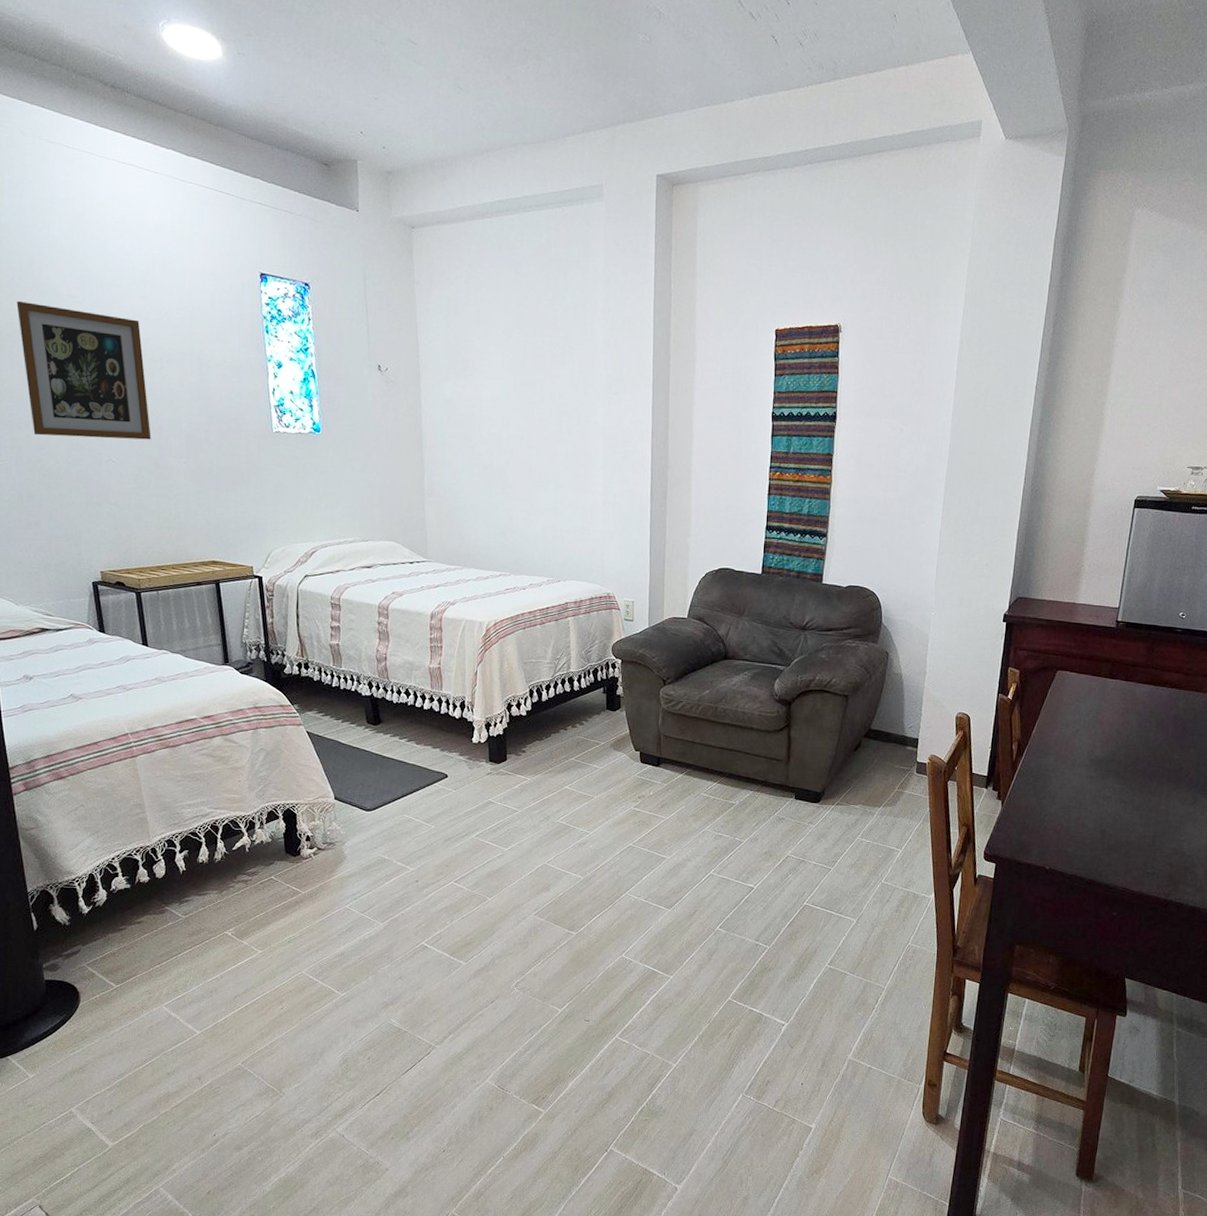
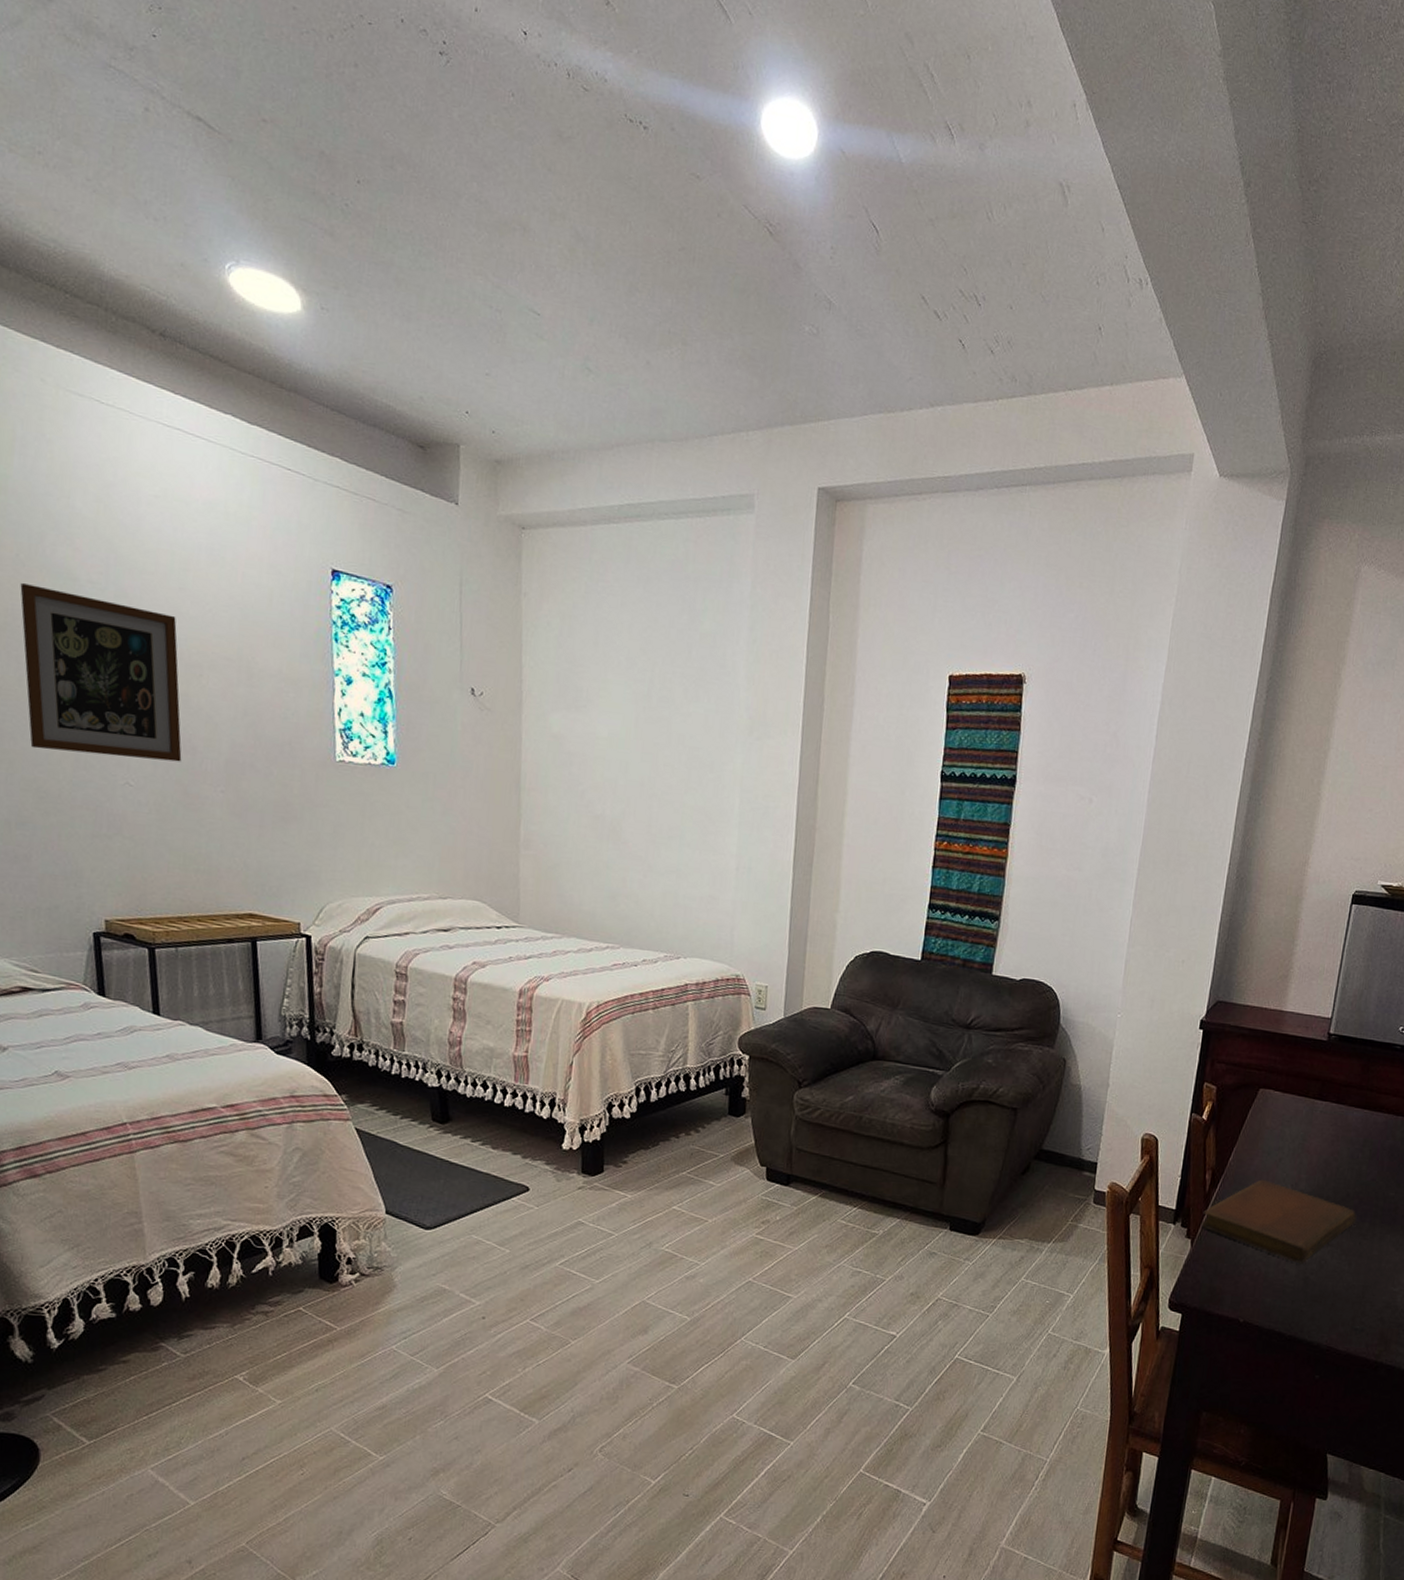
notebook: none [1009,748,1146,819] -> present [1200,1179,1357,1265]

